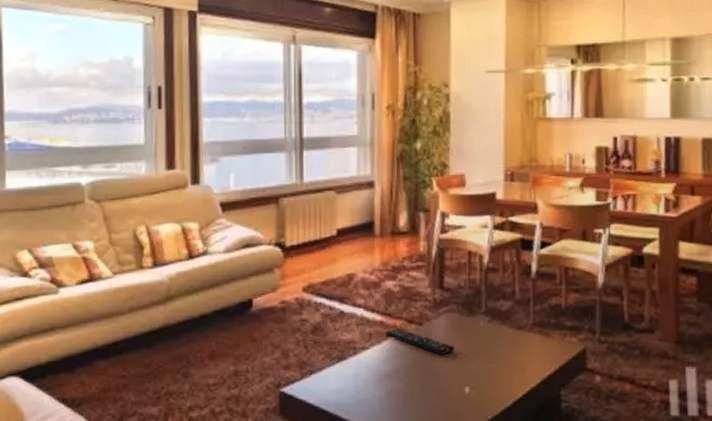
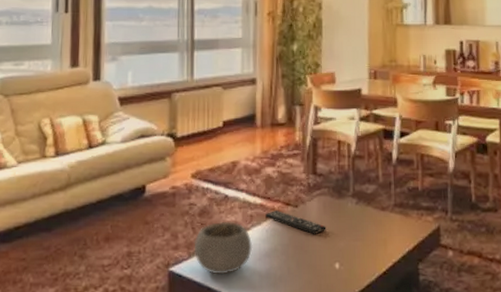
bowl: none [306,339,372,396] -> present [193,221,253,274]

